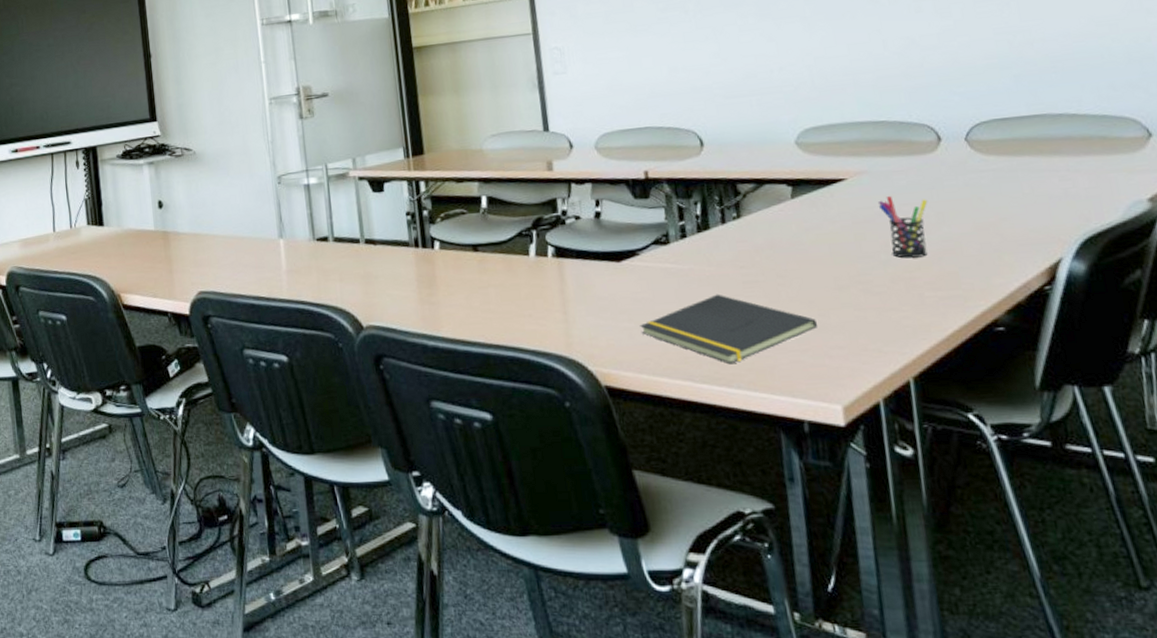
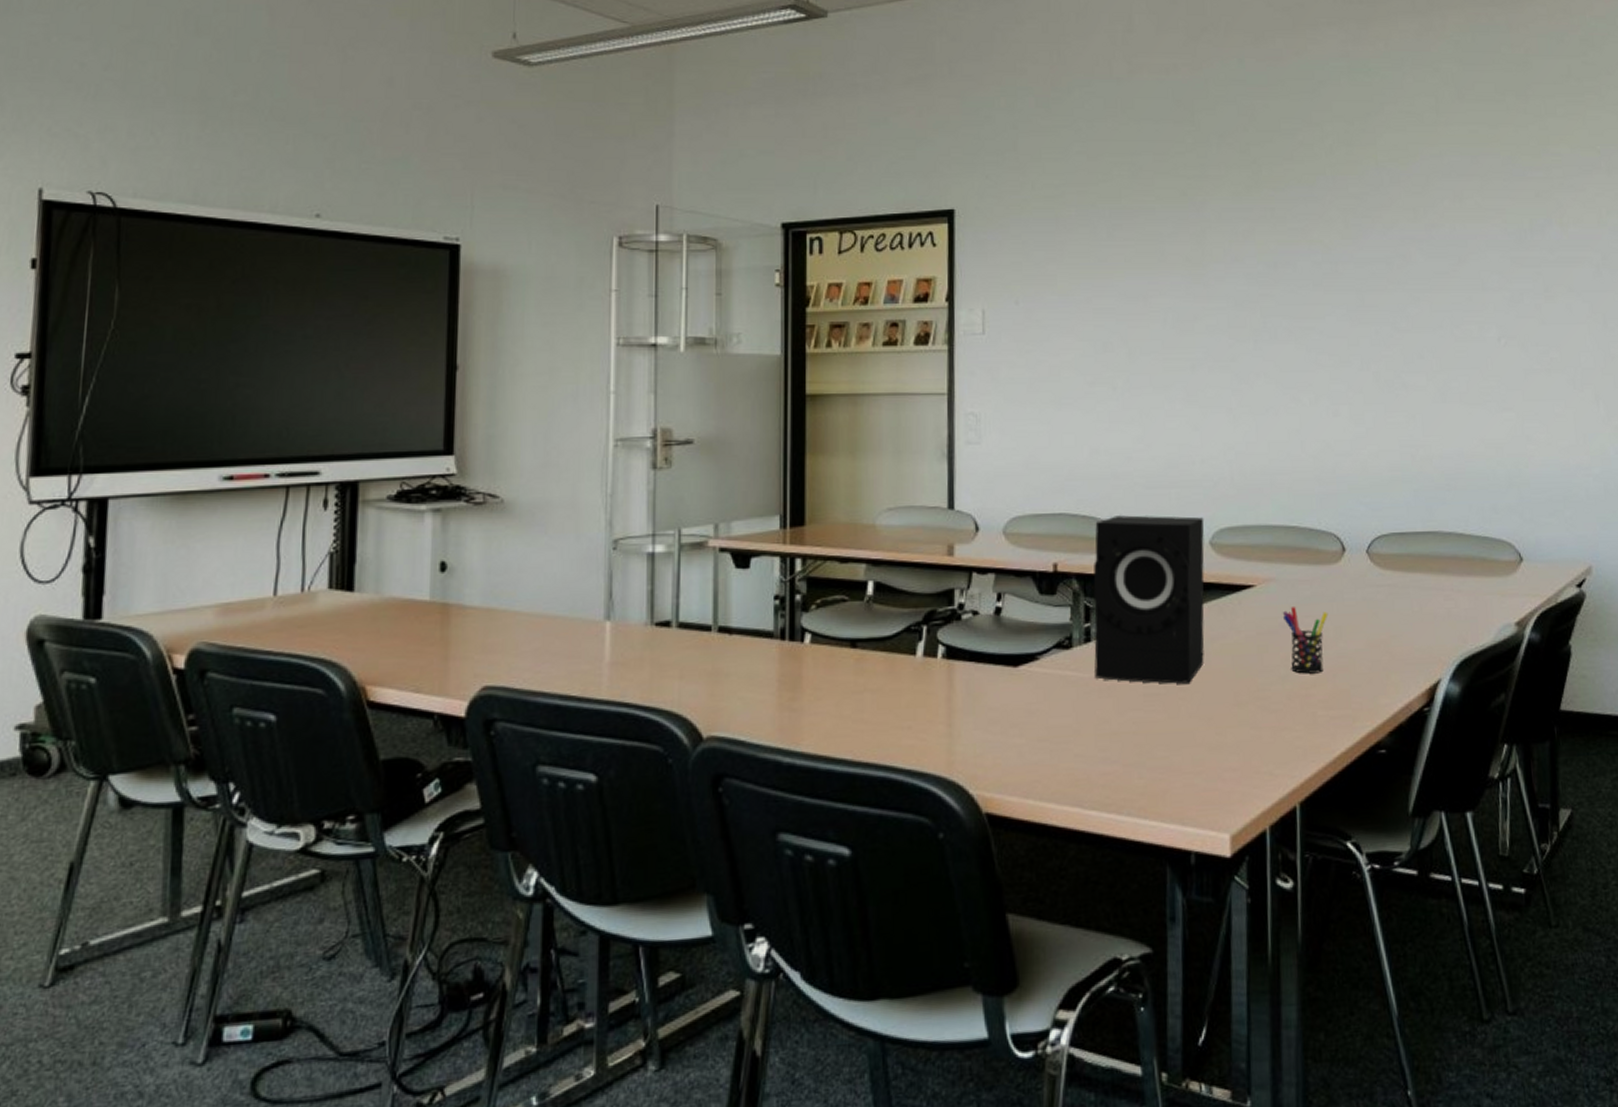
notepad: present [640,294,817,365] -> none [1031,707,1213,788]
speaker: none [680,120,801,272] -> present [1093,515,1205,684]

